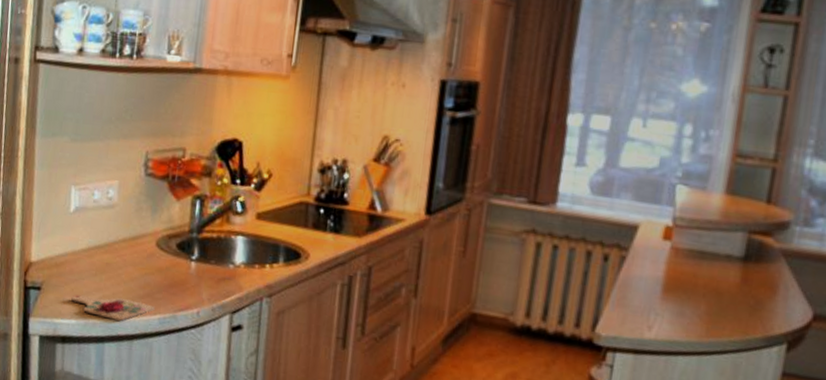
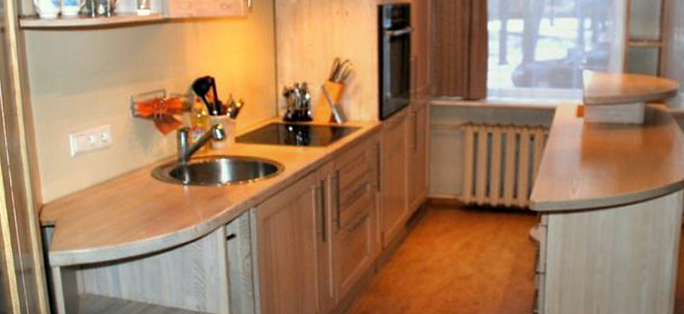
cutting board: present [71,294,156,321] -> none [83,224,159,244]

